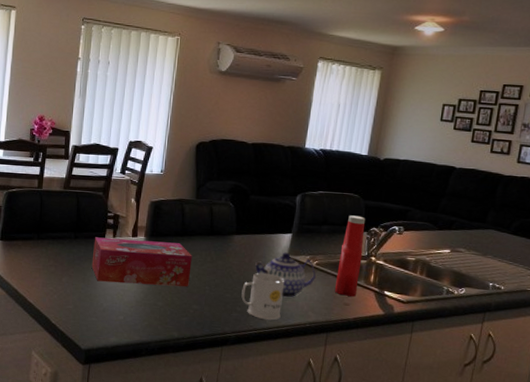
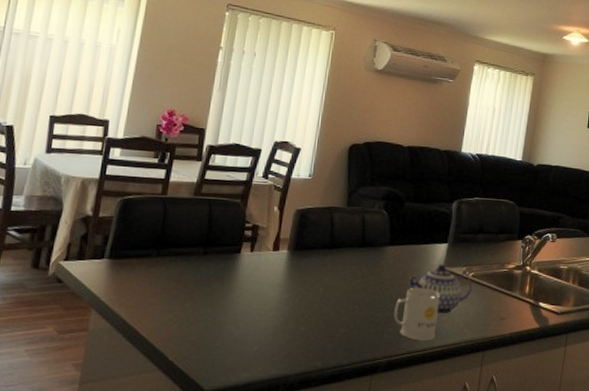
tissue box: present [91,237,192,288] -> none [222,252,341,308]
ketchup bottle: present [334,215,366,297] -> none [490,222,521,310]

